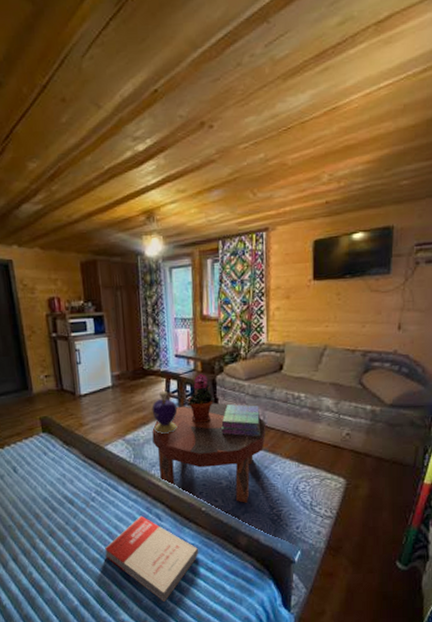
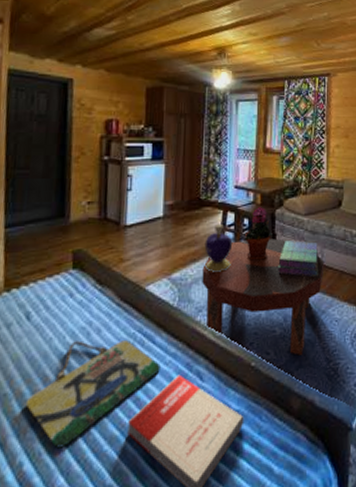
home sign: none [25,488,125,564] -> present [25,340,160,449]

